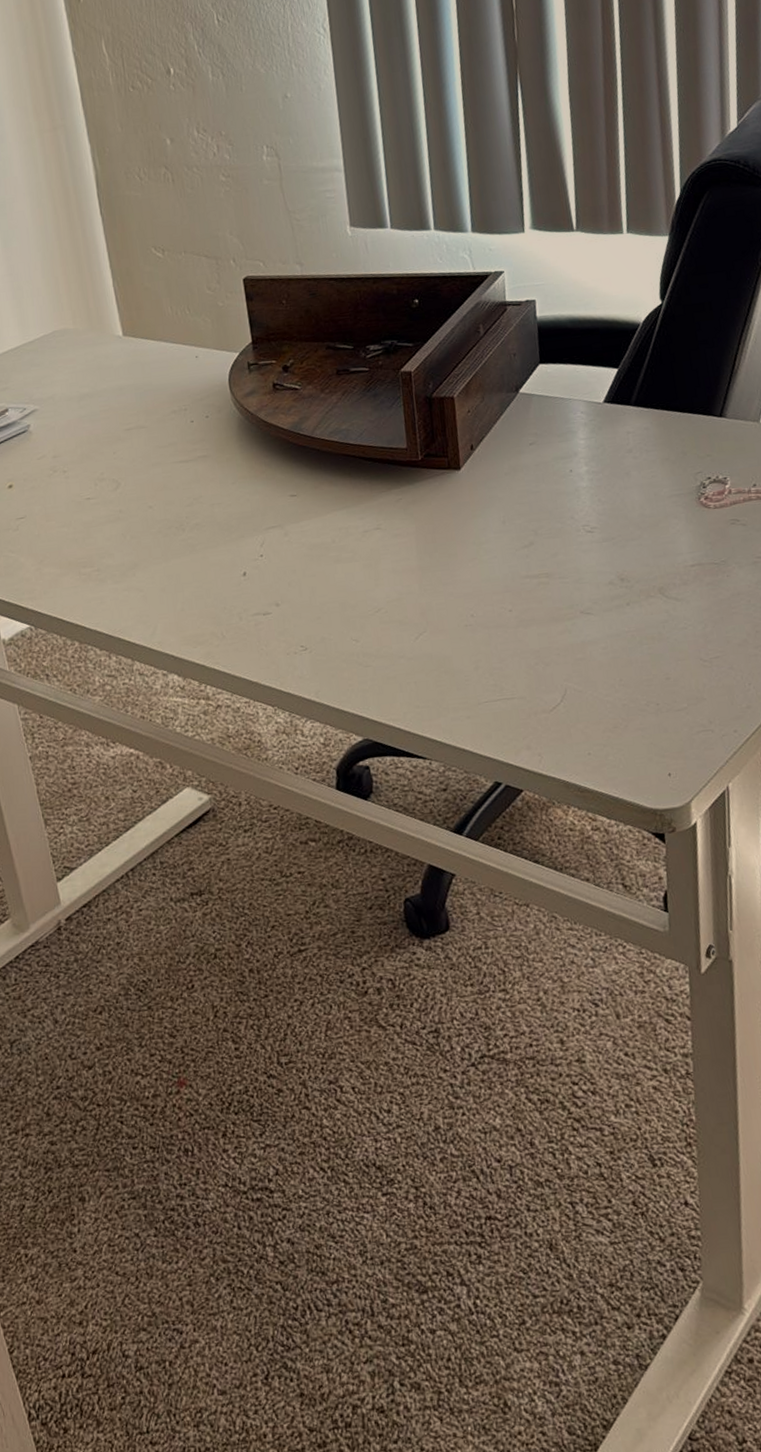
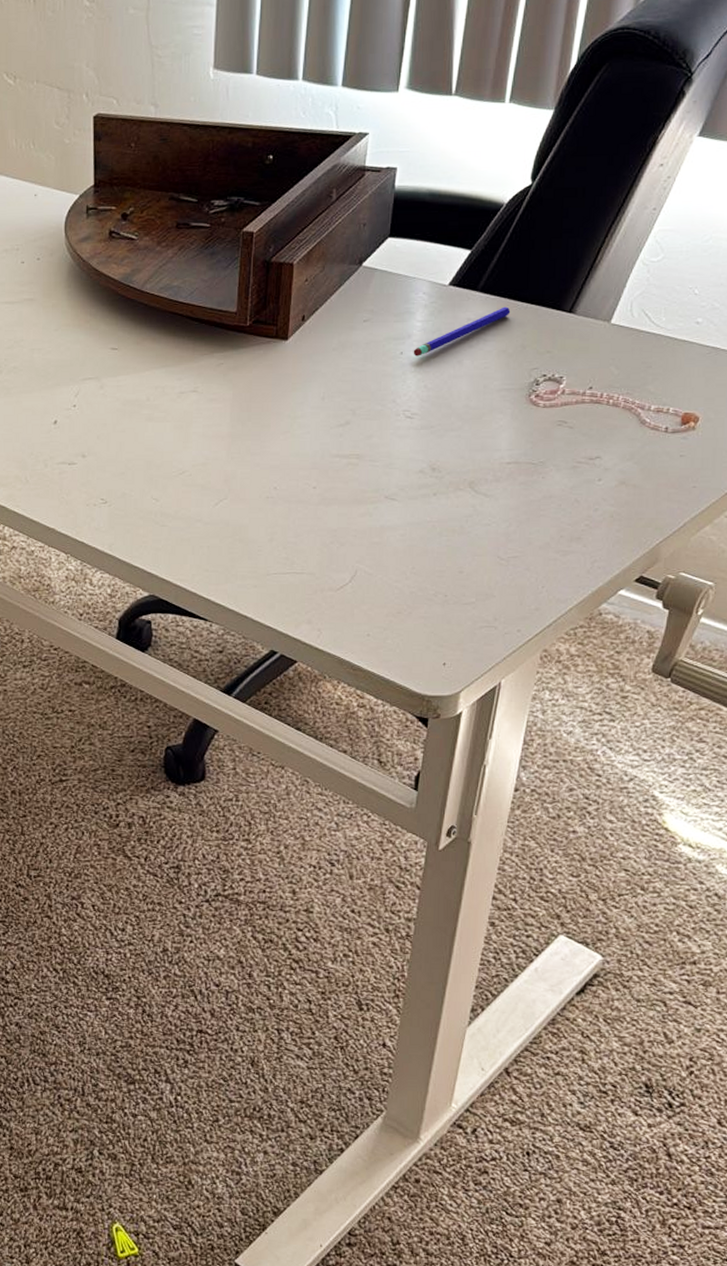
pen: none [581,417,666,473] -> present [413,306,511,356]

